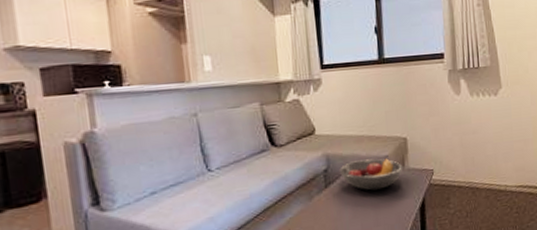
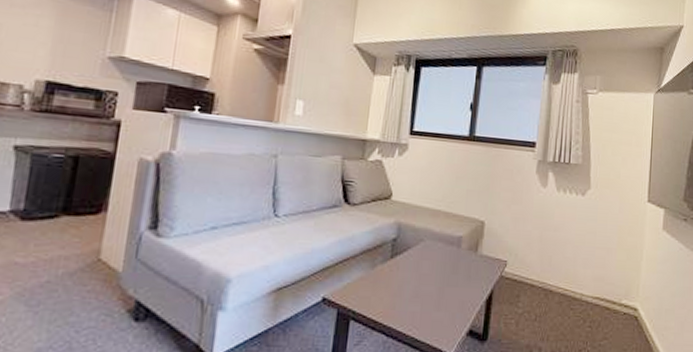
fruit bowl: present [340,157,403,191] -> none [409,235,476,271]

